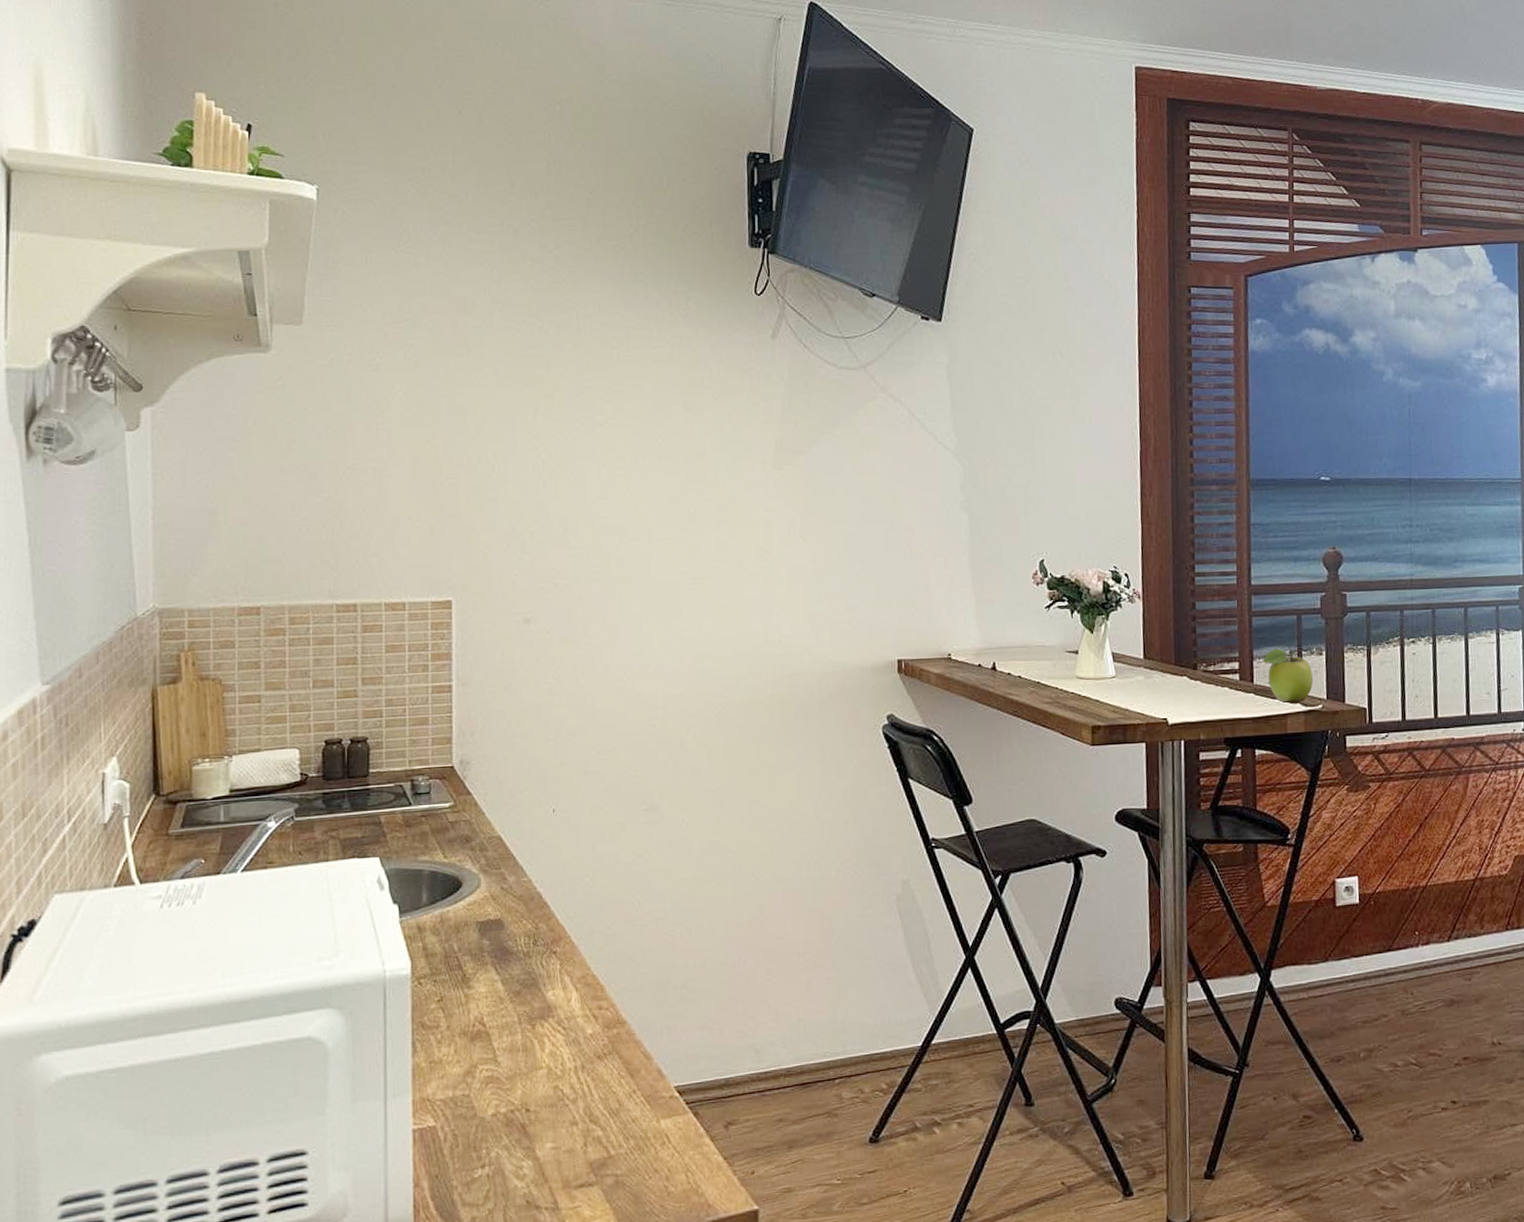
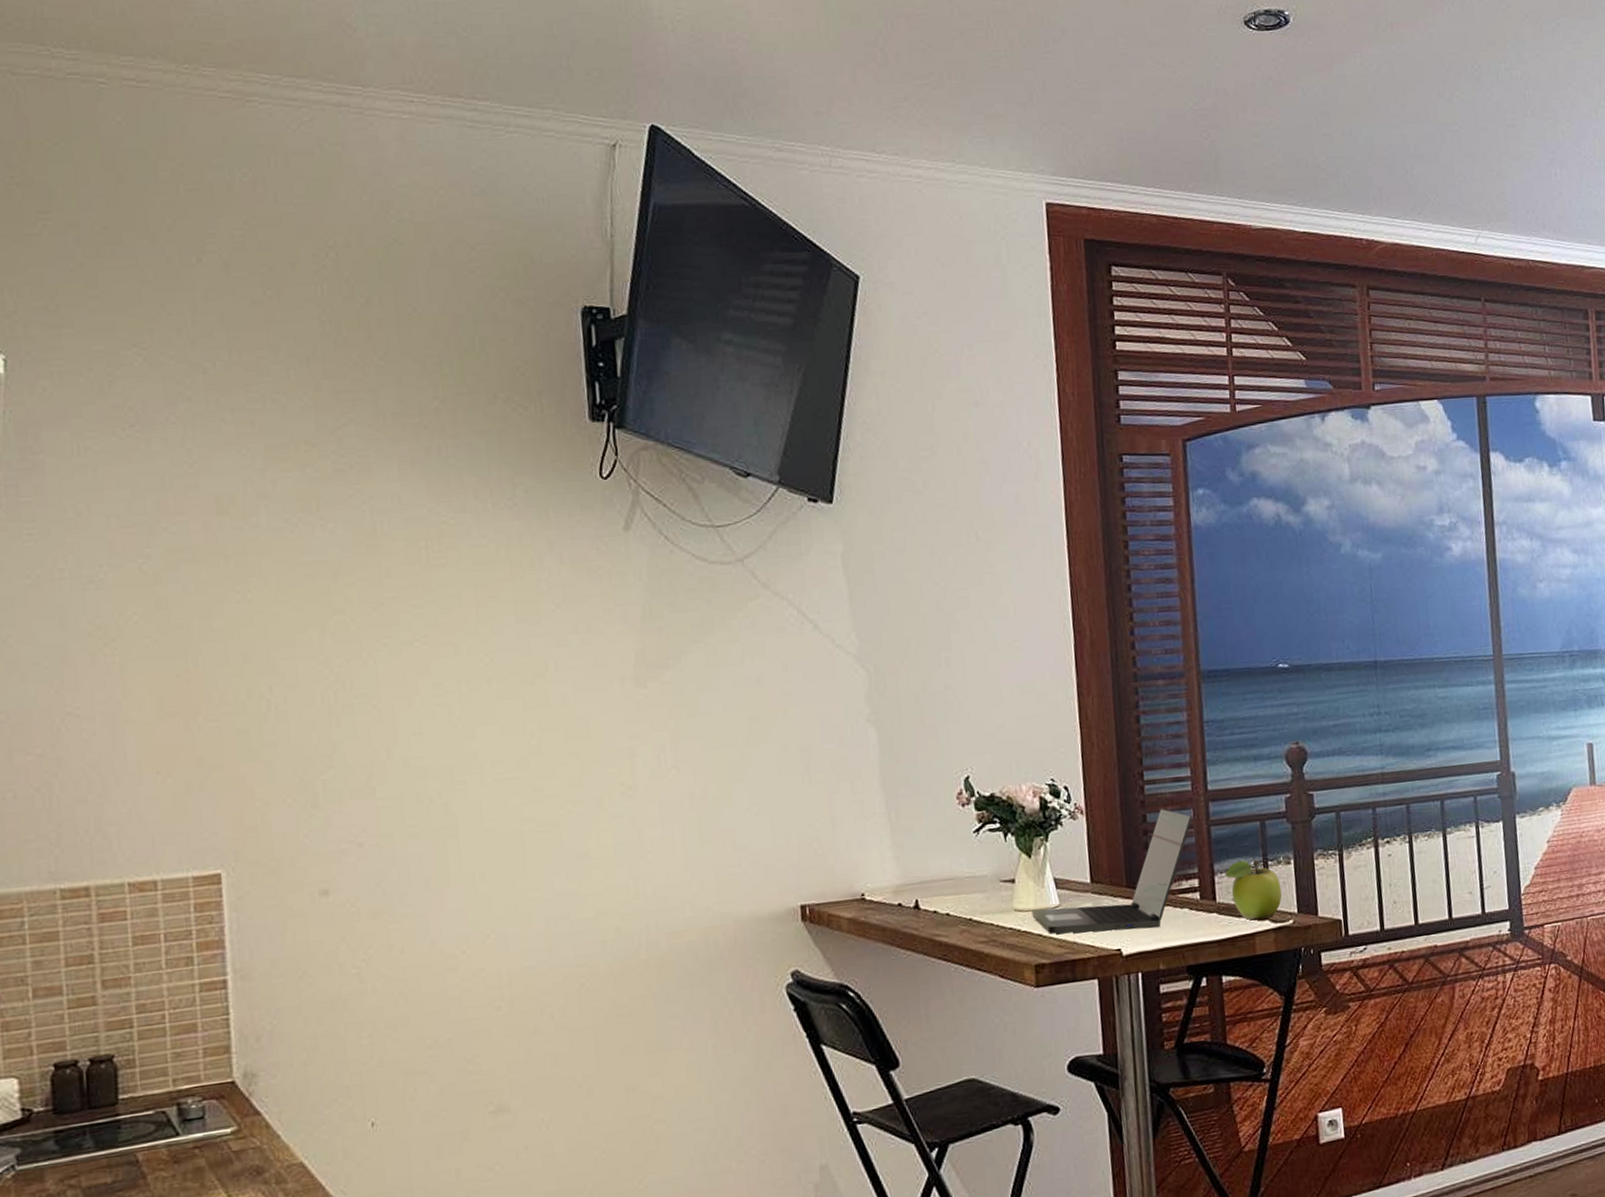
laptop: none [1091,599,1236,703] -> present [1031,809,1193,934]

